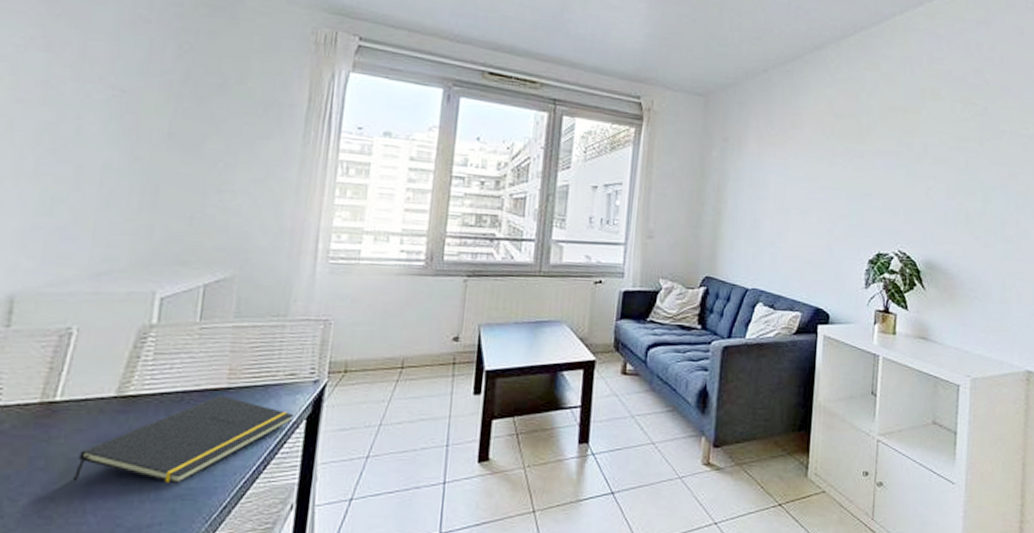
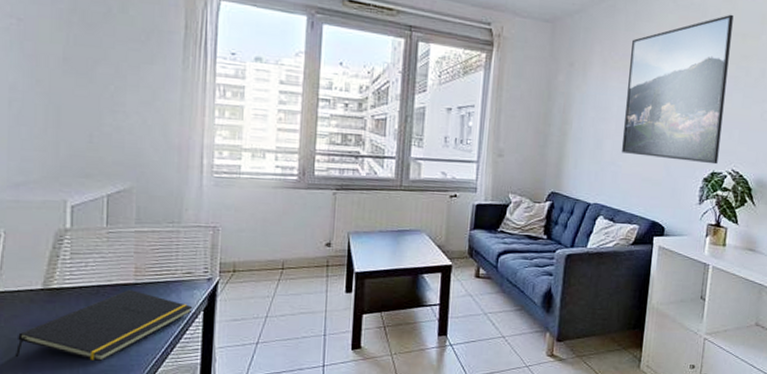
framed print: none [781,88,892,245] -> present [622,14,734,165]

